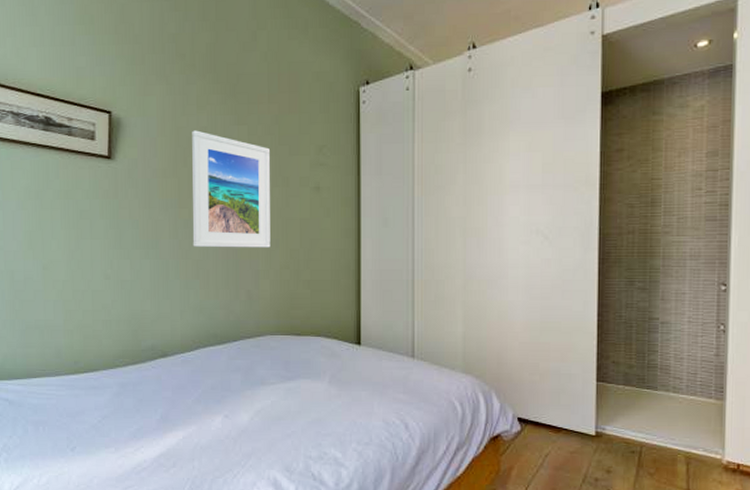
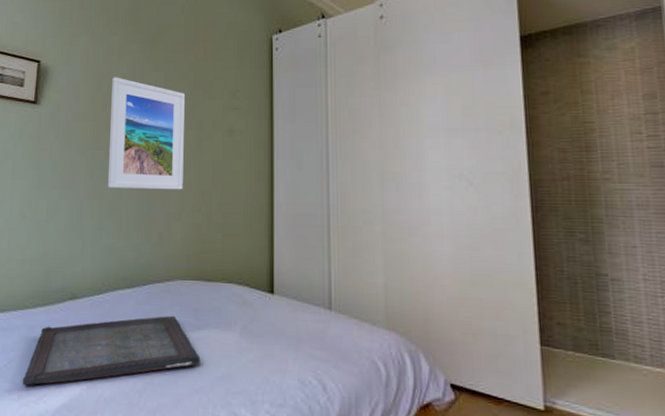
serving tray: none [118,368,292,439] -> present [22,315,201,386]

